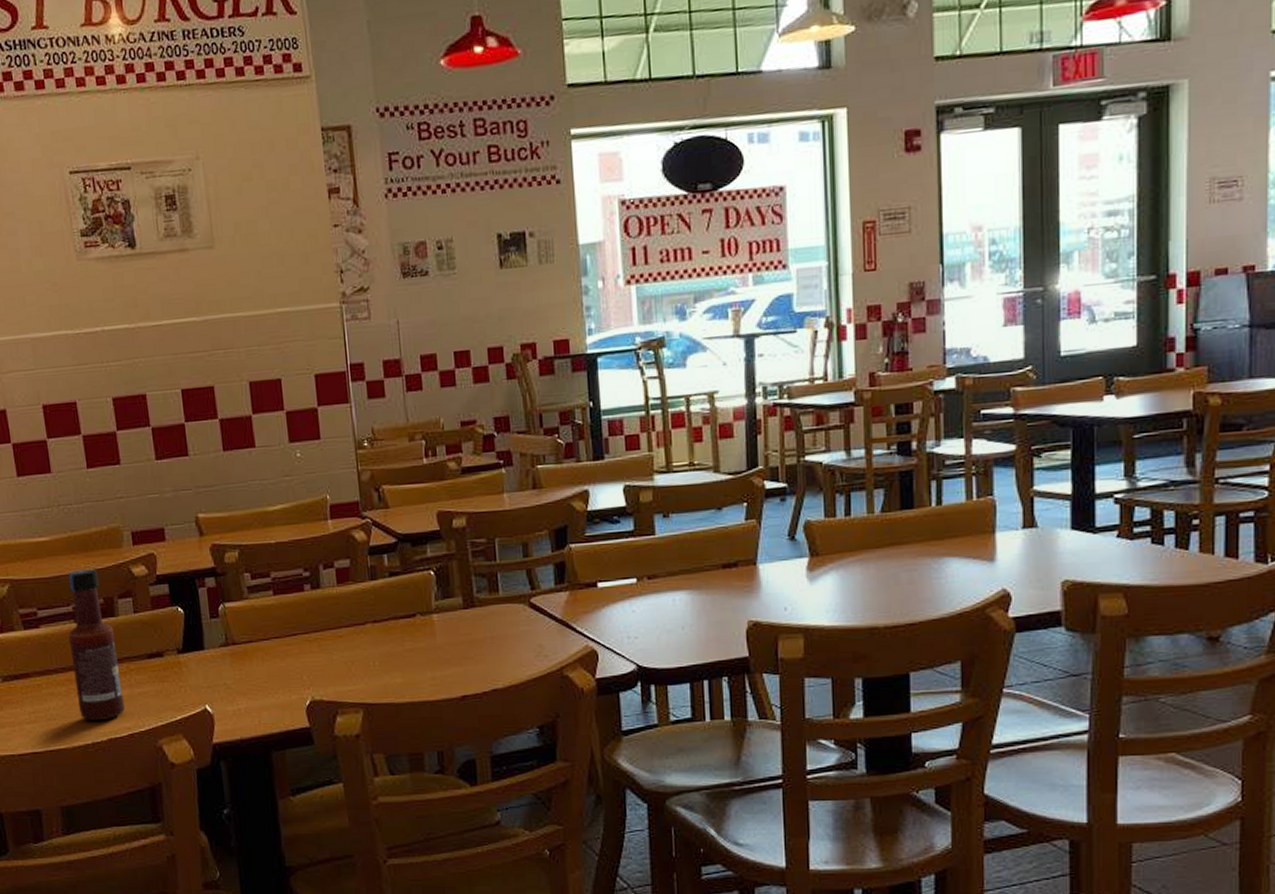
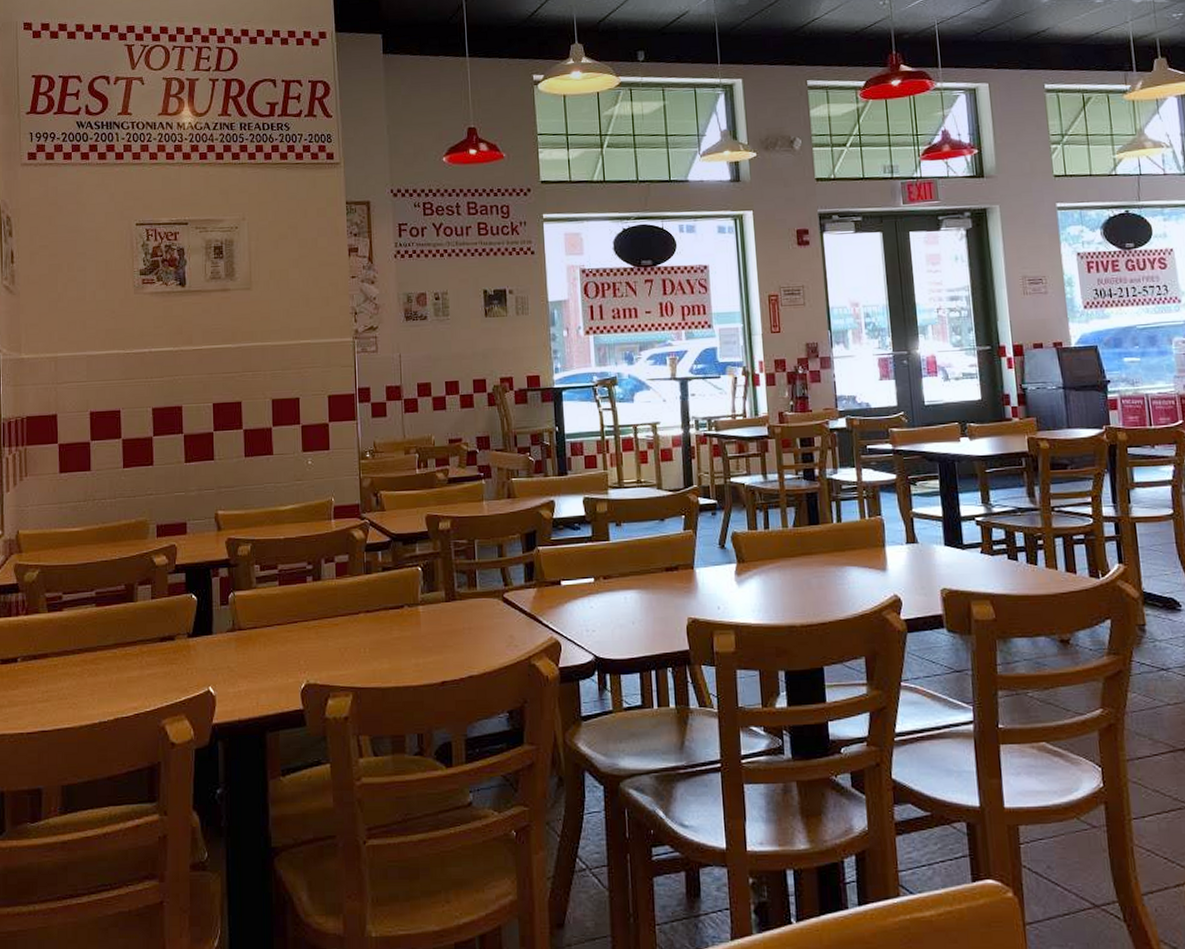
tabasco sauce: present [68,569,125,721] -> none [88,557,133,701]

